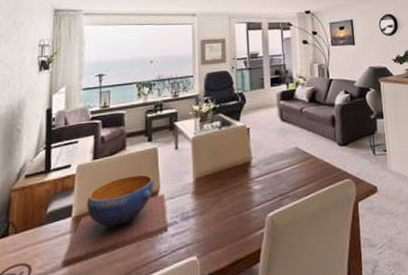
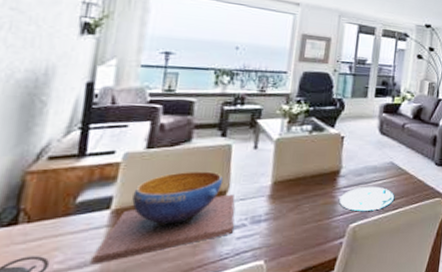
plate: none [254,173,305,200] -> present [339,186,395,211]

